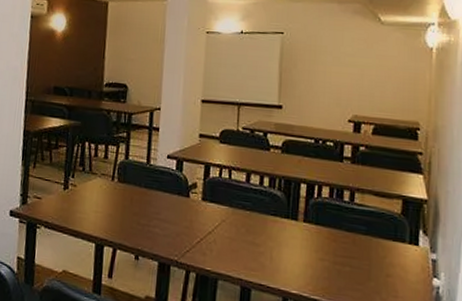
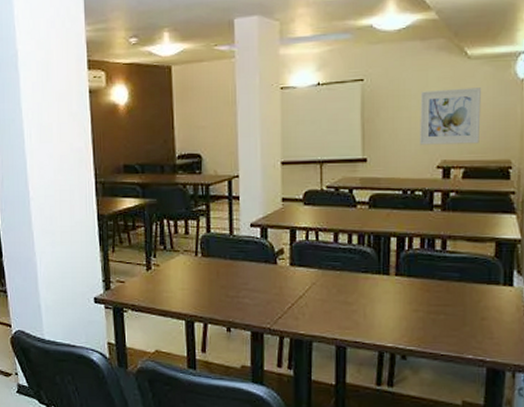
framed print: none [333,49,392,103] -> present [420,87,481,145]

